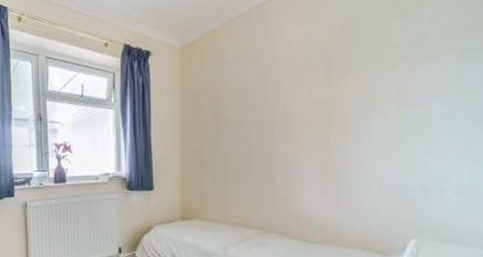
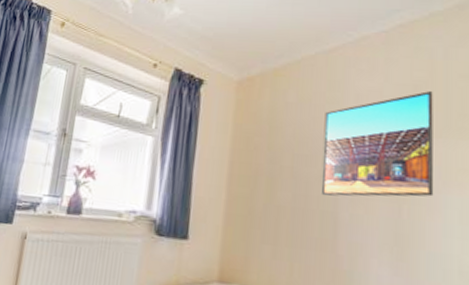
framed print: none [260,29,360,139] -> present [321,91,434,197]

